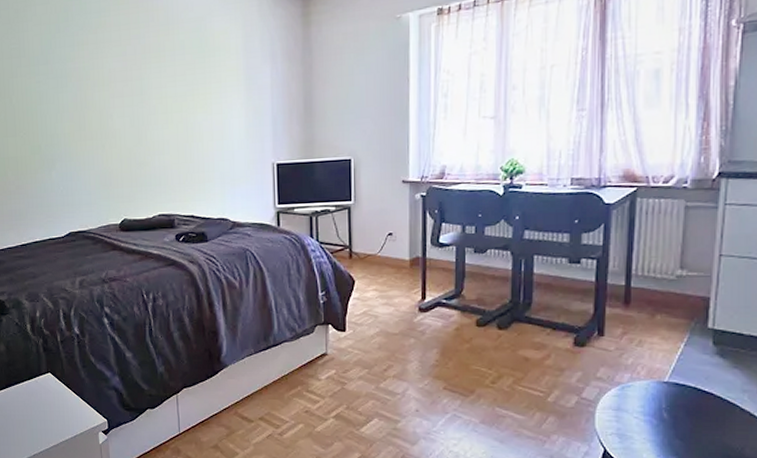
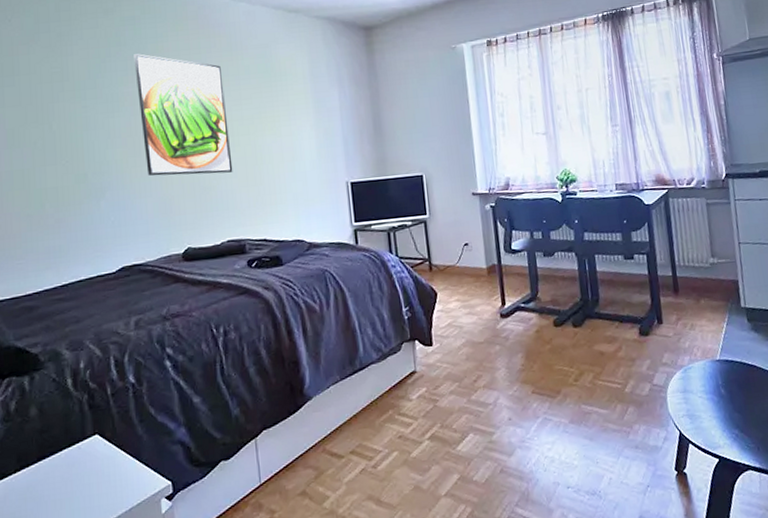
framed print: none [80,29,166,150] -> present [134,54,233,176]

